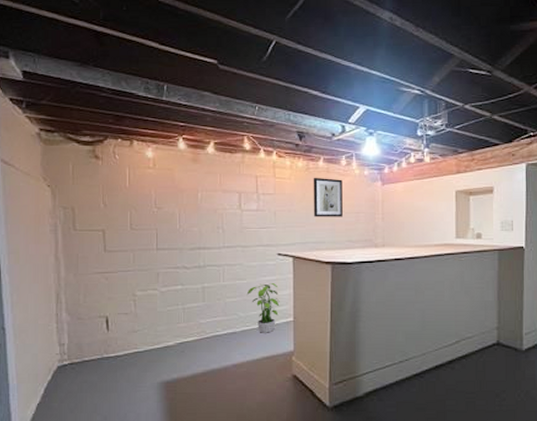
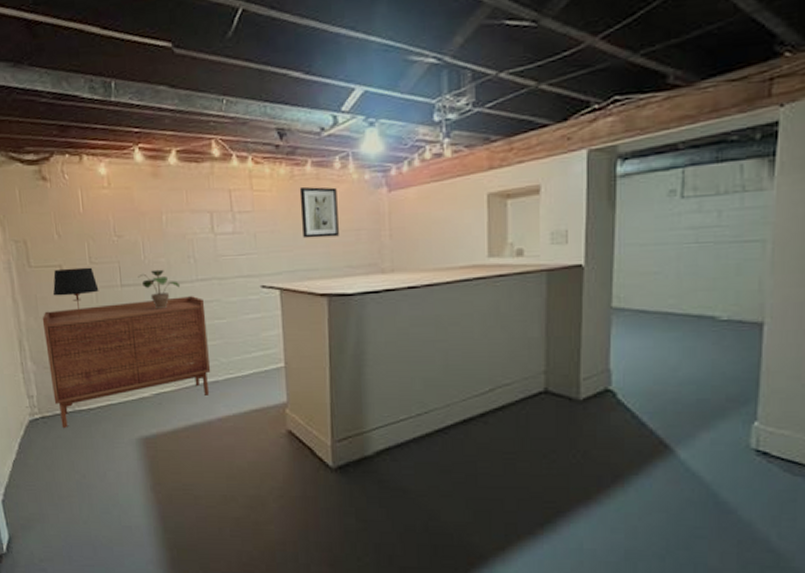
sideboard: none [81,260,230,373] -> present [42,296,211,428]
table lamp: none [93,232,137,276] -> present [52,267,99,318]
potted plant: none [172,237,209,270] -> present [138,269,181,310]
potted plant: present [246,283,280,333] -> none [227,322,267,382]

